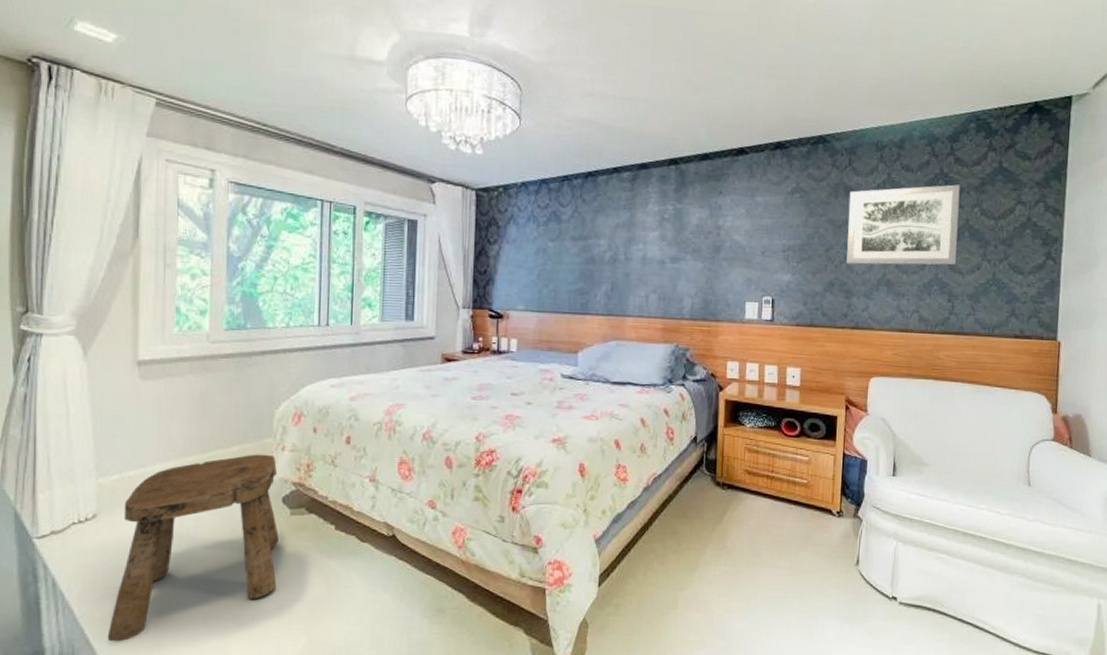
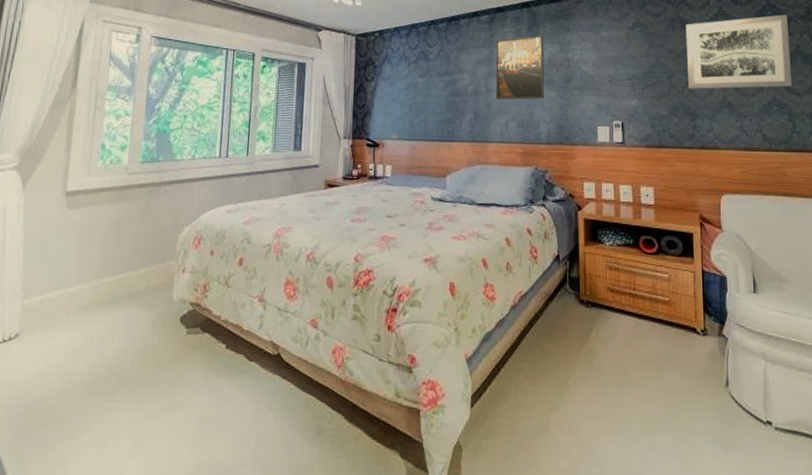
stool: present [107,454,280,642] -> none [16,275,177,461]
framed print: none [635,197,693,270] -> present [495,35,544,100]

